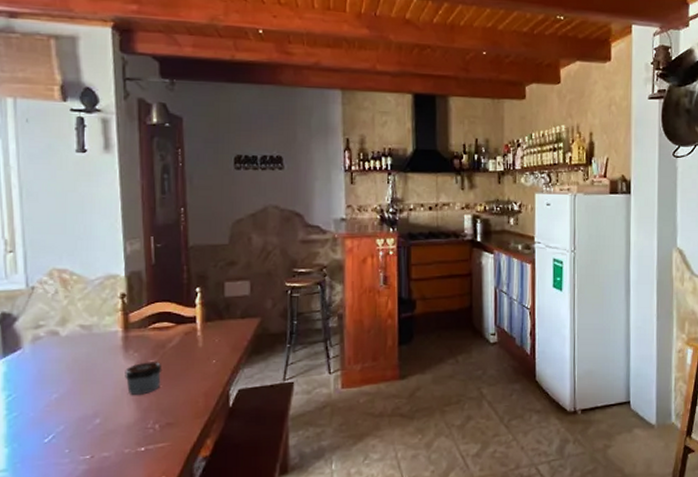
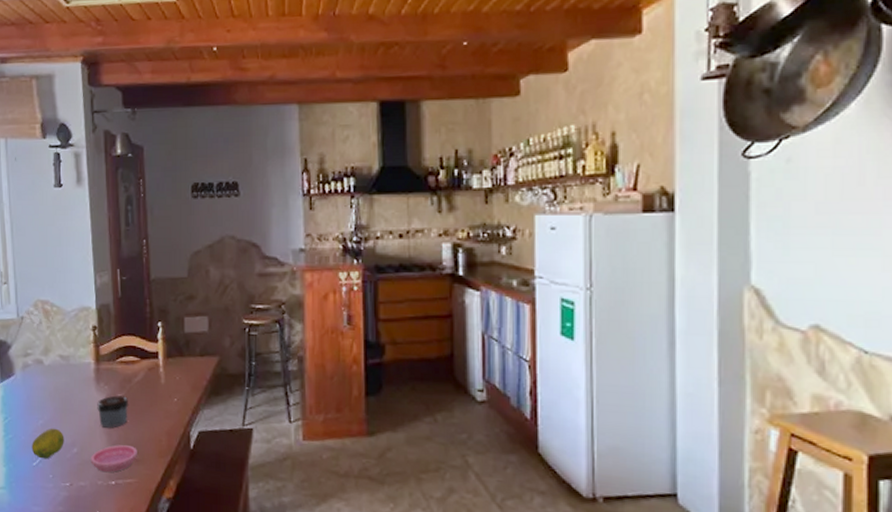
fruit: none [43,401,84,434] -> present [32,428,64,459]
saucer: none [116,411,171,440] -> present [91,445,137,473]

